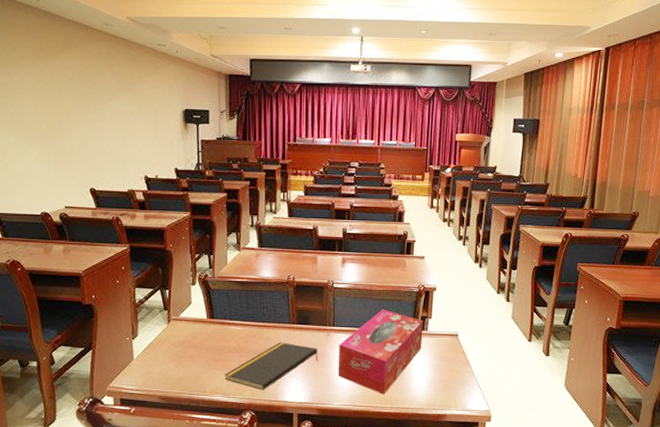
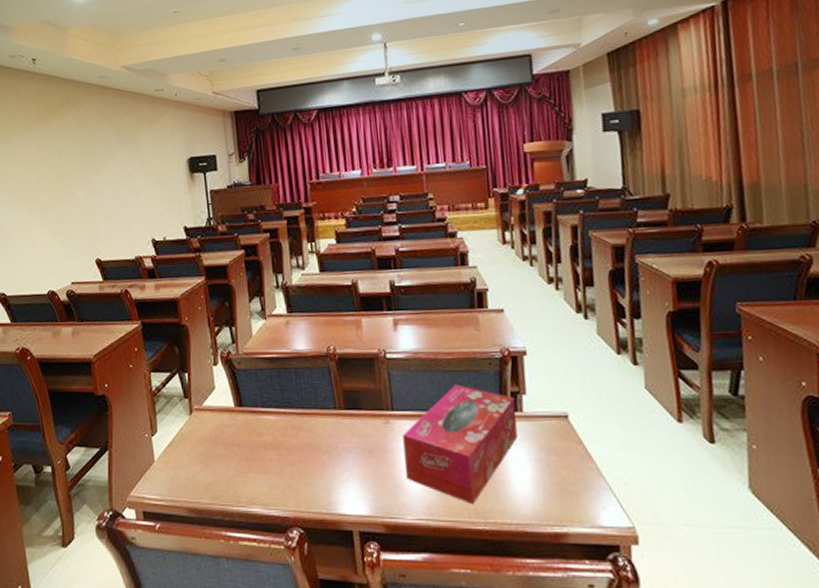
notepad: present [224,342,318,390] -> none [261,434,378,499]

